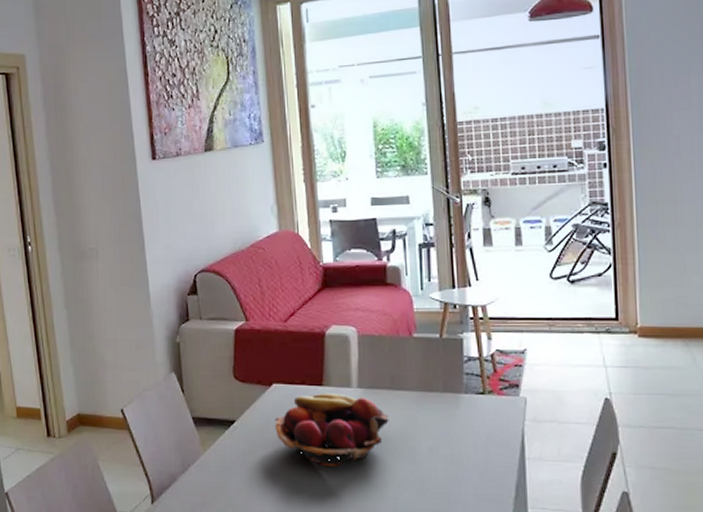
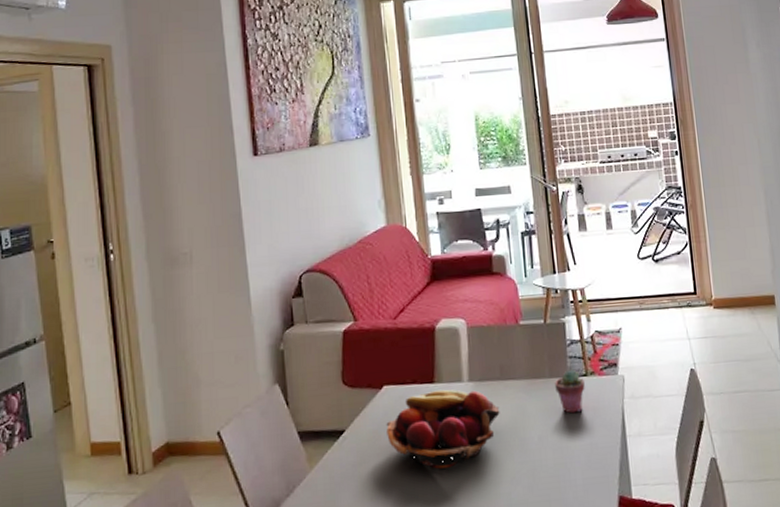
potted succulent: none [449,386,482,430] -> present [555,369,585,414]

